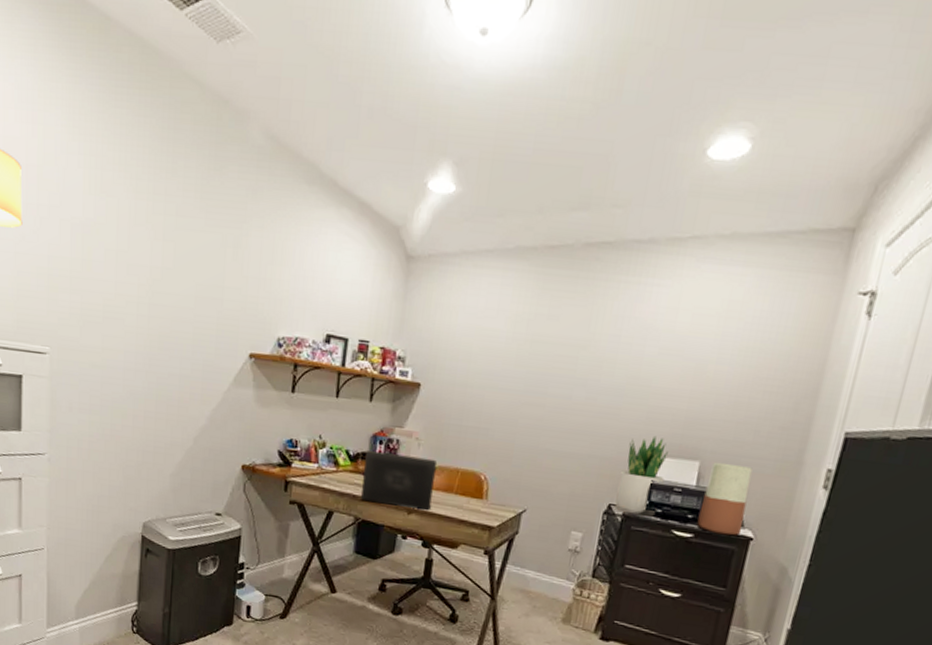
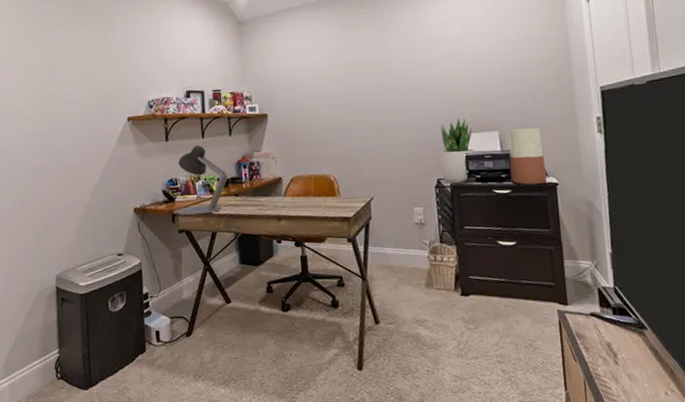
desk lamp: none [290,405,359,489] -> present [175,145,228,216]
laptop: present [360,450,438,510] -> none [234,171,296,217]

